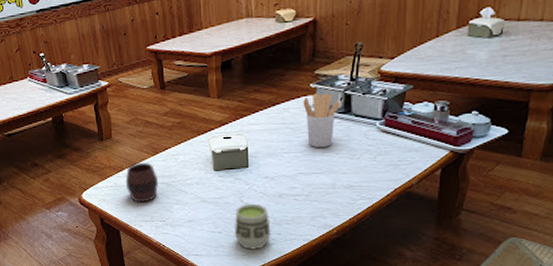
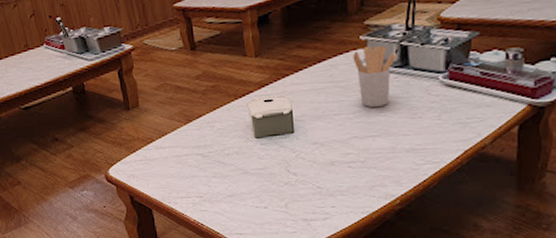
cup: present [125,163,159,203] -> none [156,132,194,177]
cup: present [234,203,271,250] -> none [281,173,324,226]

